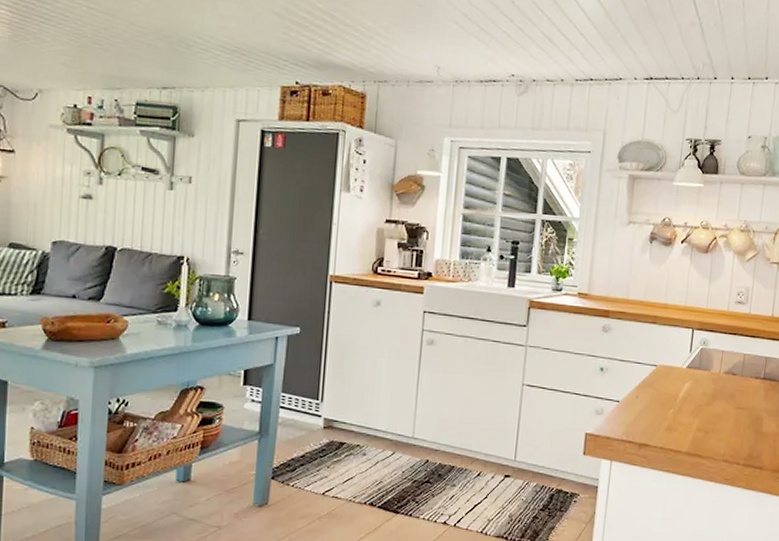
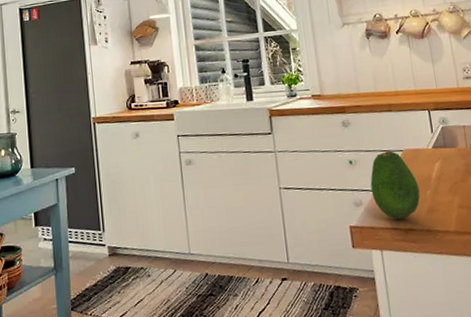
fruit: none [615,363,664,433] -> present [370,150,421,219]

